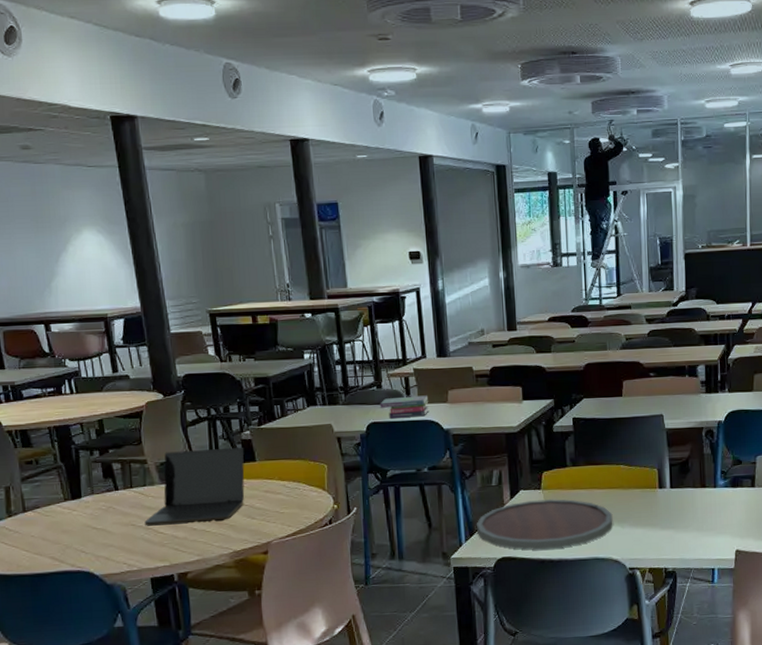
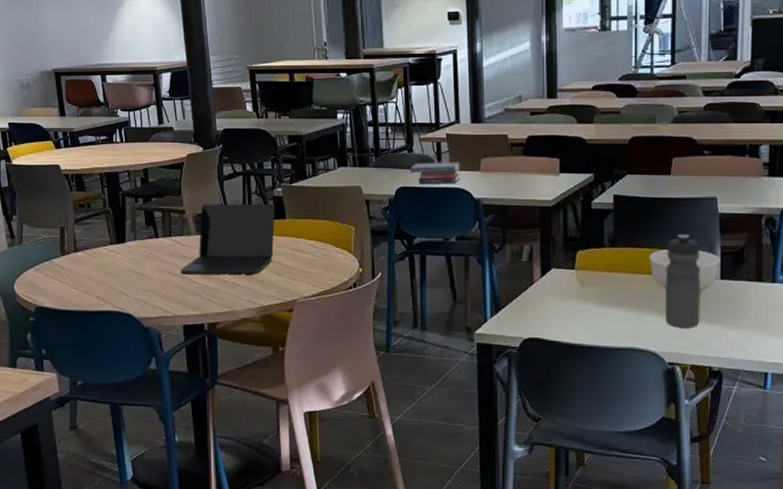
tray: present [476,499,613,550] -> none [503,280,653,334]
bowl: none [607,463,670,502] -> present [649,250,721,293]
water bottle: none [623,449,655,536] -> present [666,233,700,328]

